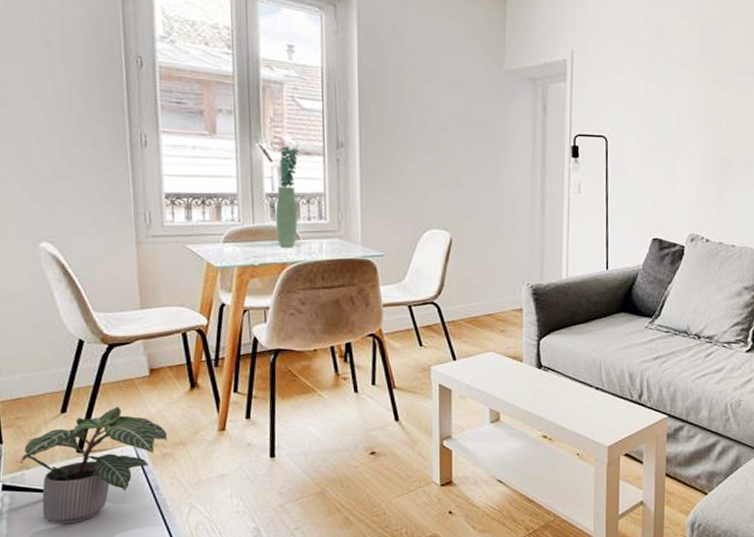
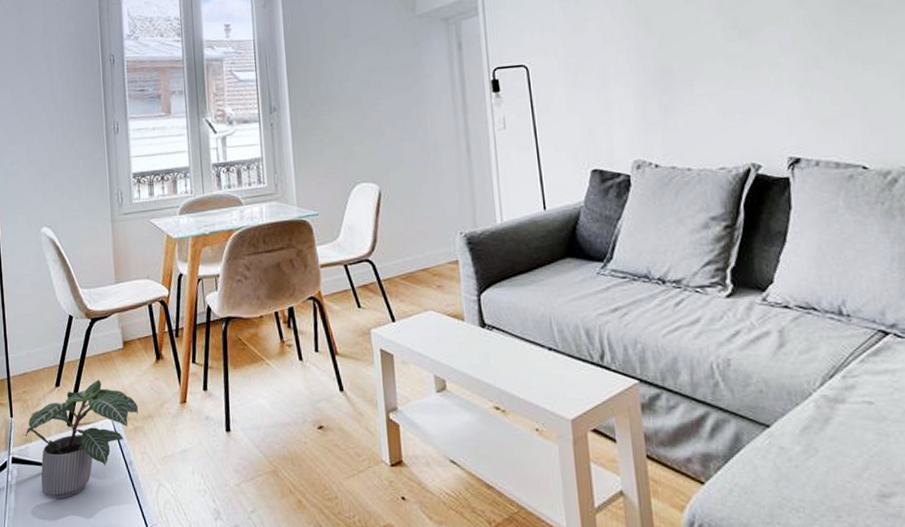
vase: present [275,143,299,248] -> none [221,115,241,215]

